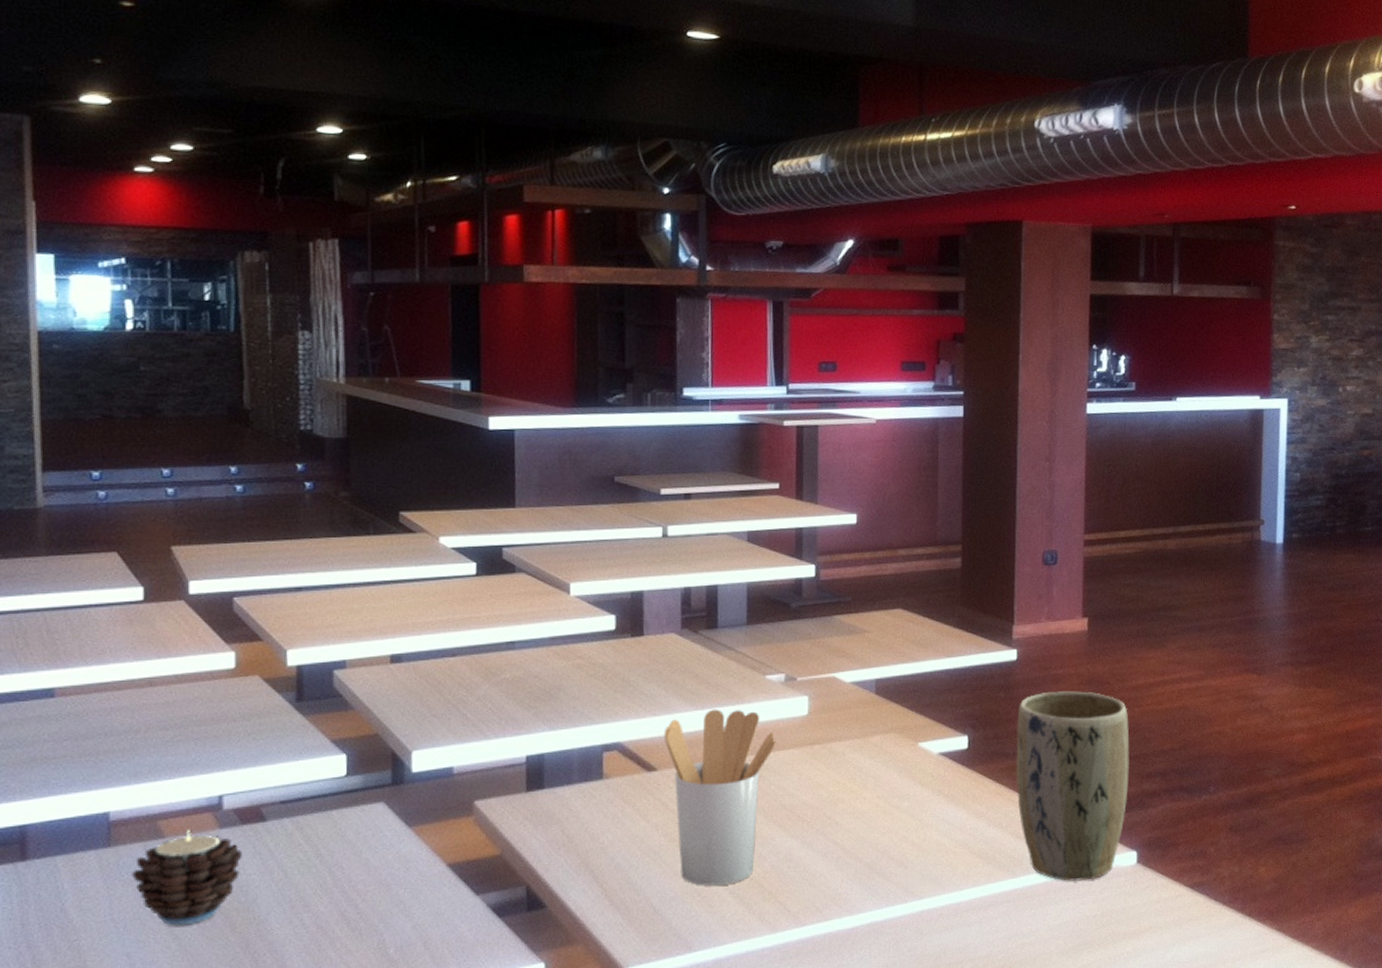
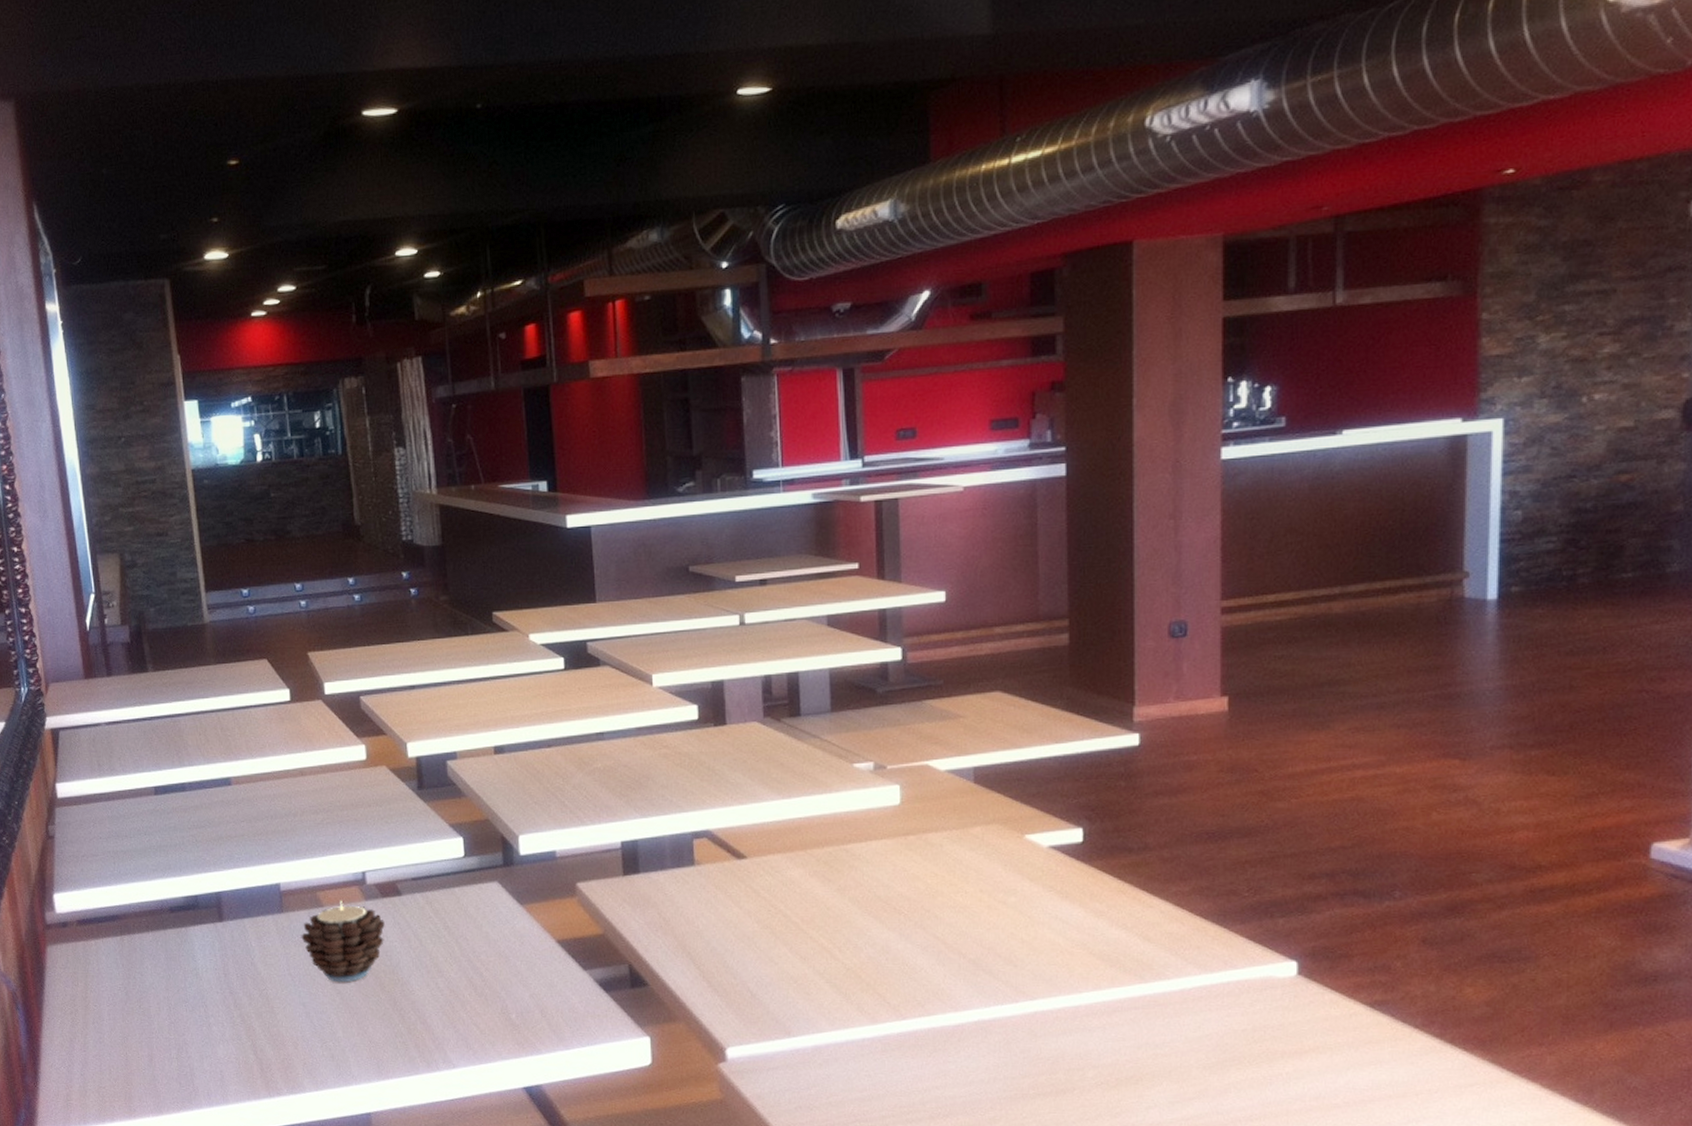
utensil holder: present [663,709,776,886] -> none [751,798,868,974]
plant pot: present [1016,691,1130,881] -> none [1141,780,1286,991]

